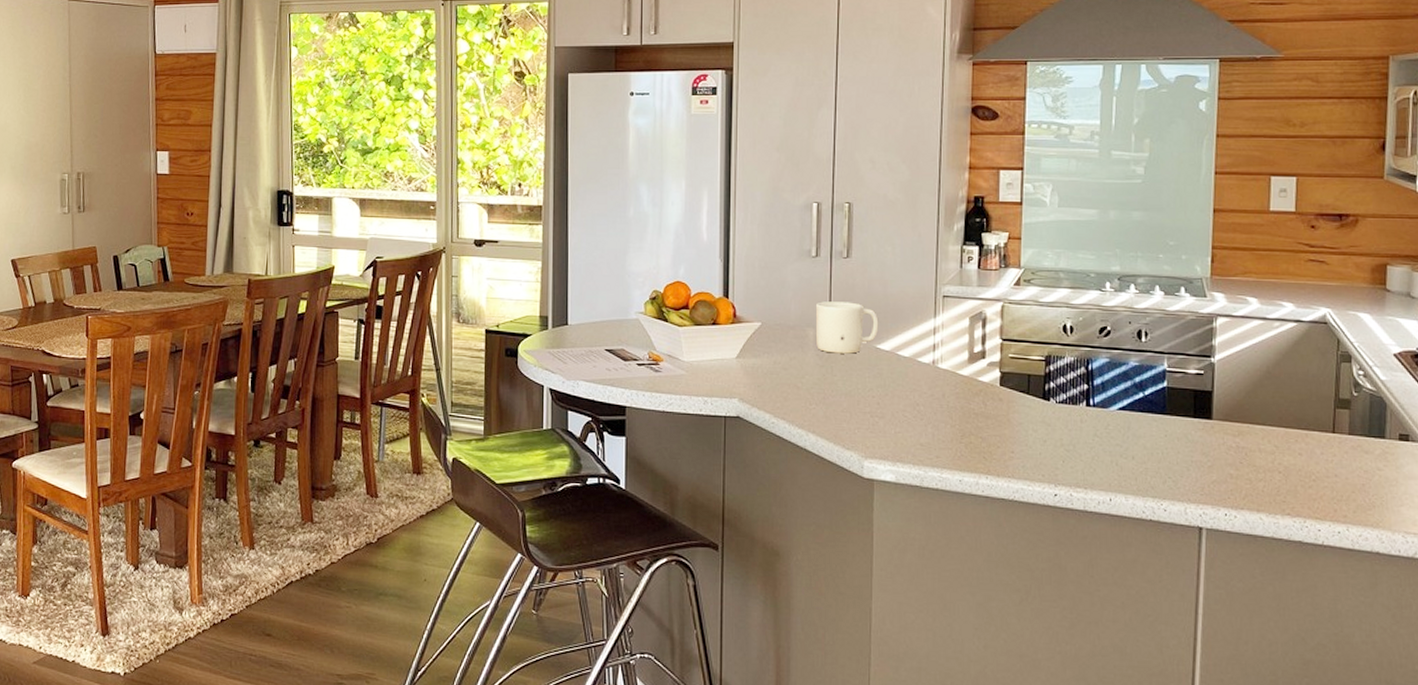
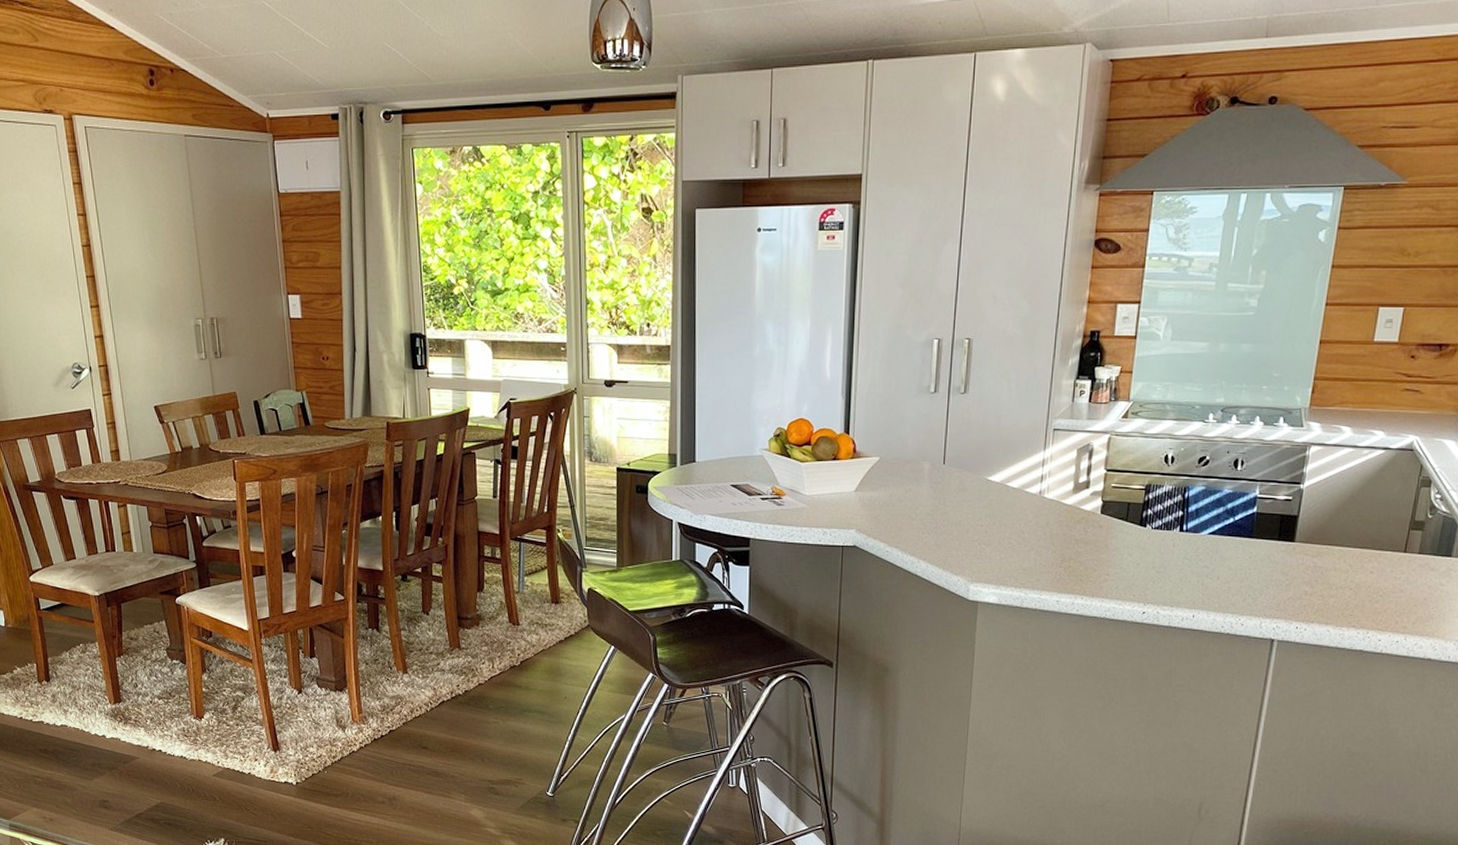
mug: present [815,301,879,354] -> none [930,436,991,486]

